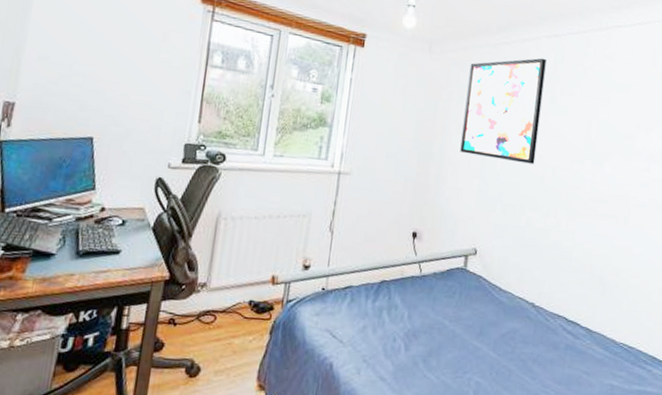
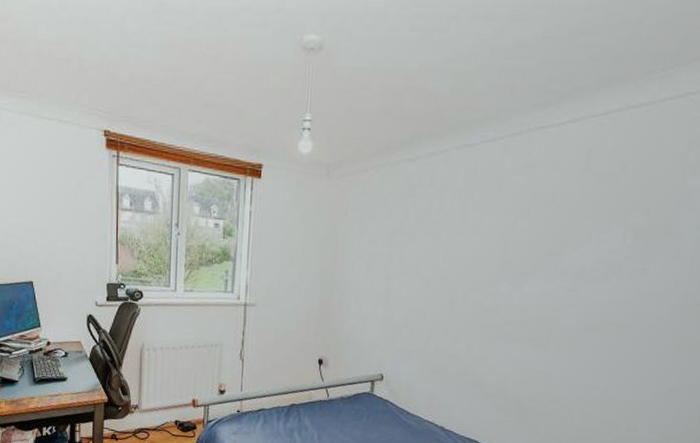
wall art: present [460,58,546,165] -> none [363,172,456,288]

